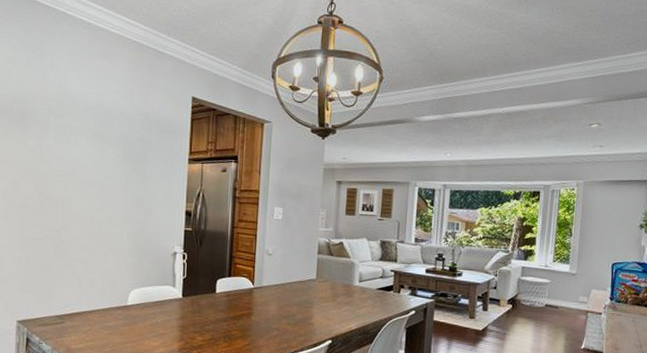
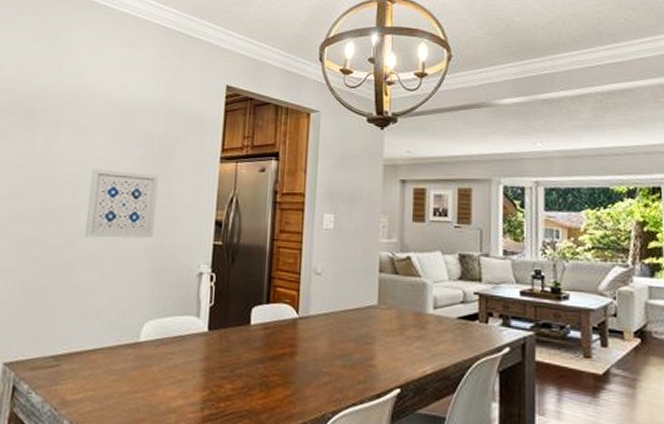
wall art: none [77,166,137,225] -> present [85,169,159,239]

